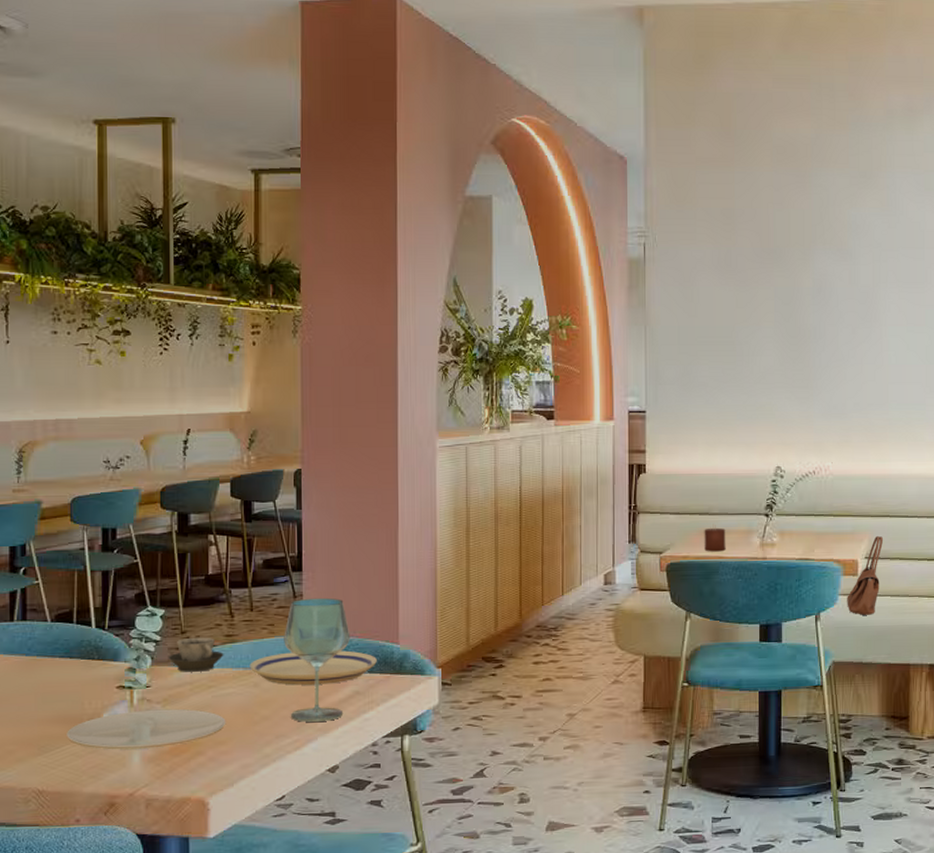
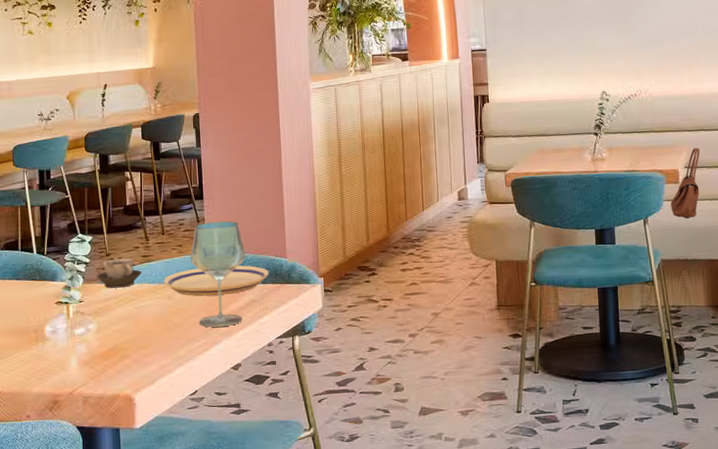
plate: present [67,709,226,750] -> none [17,319,146,356]
candle: present [704,524,726,552] -> none [542,143,562,168]

